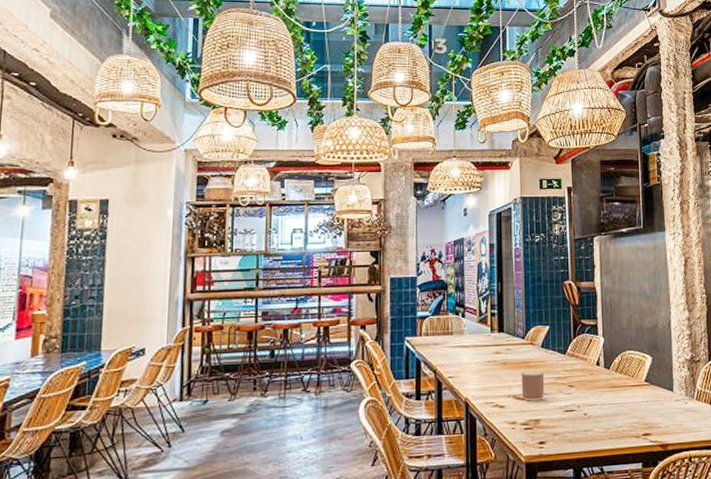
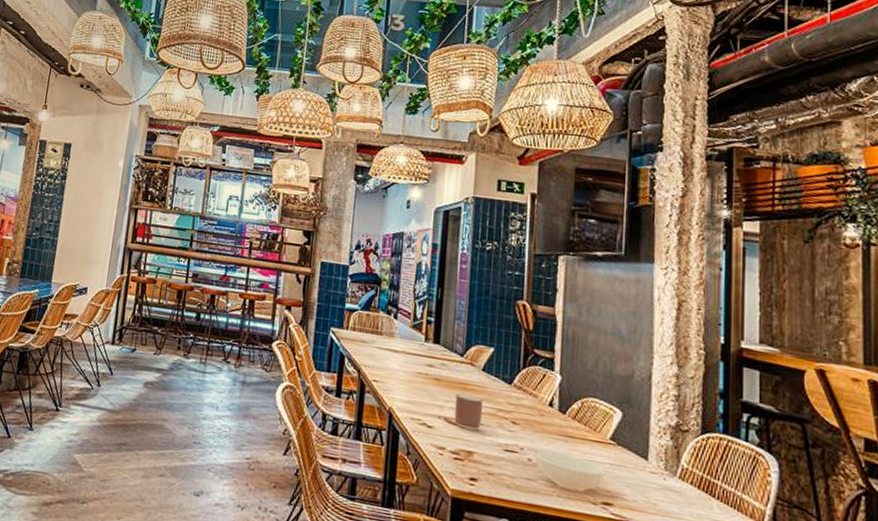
bowl: none [588,401,644,431] -> present [533,449,606,492]

